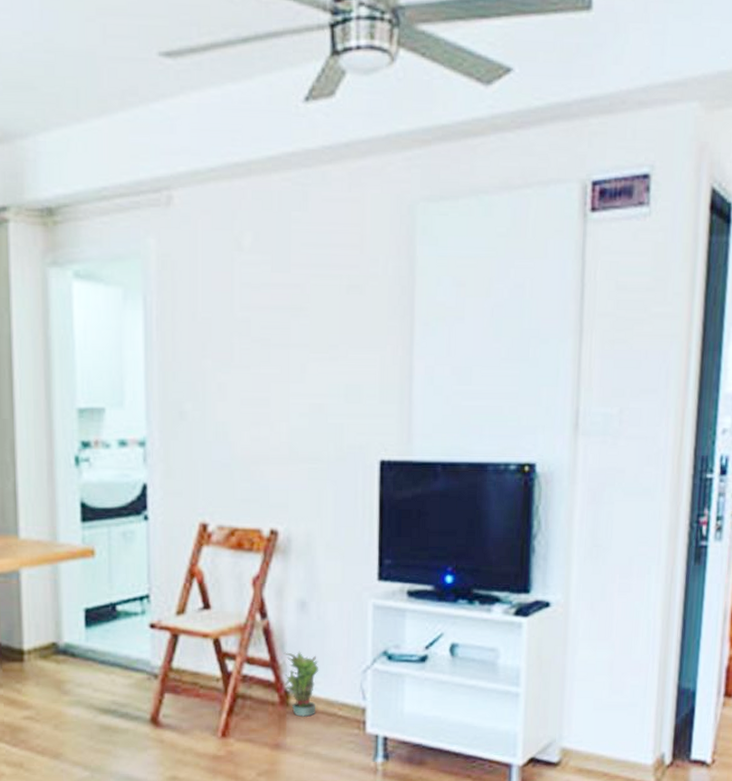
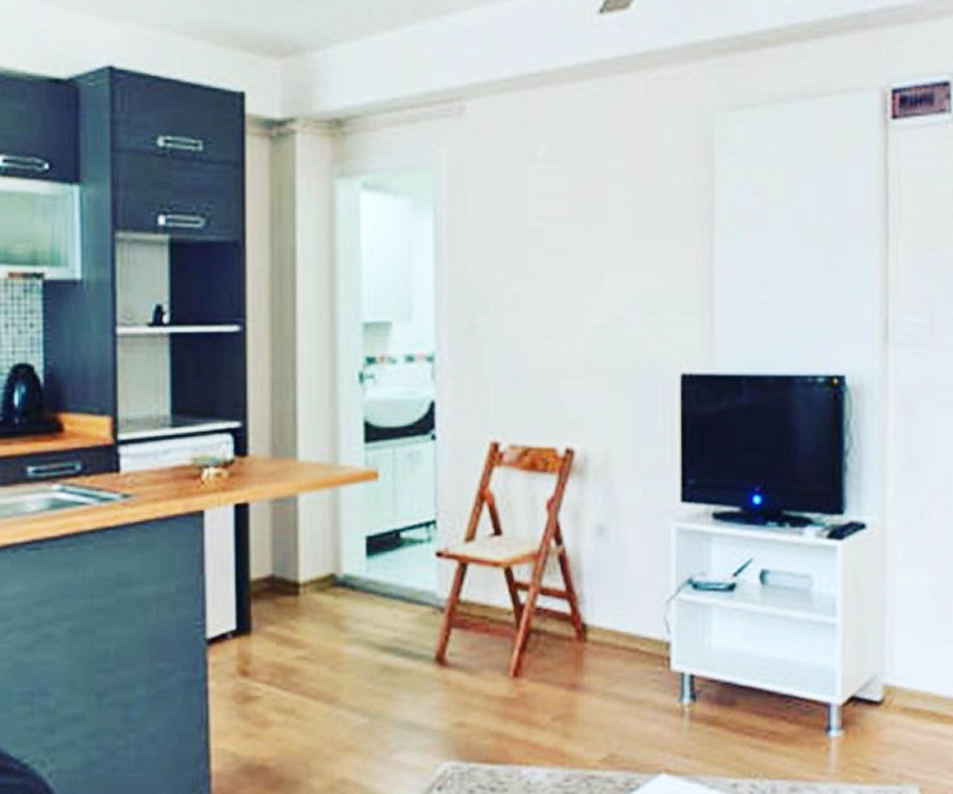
potted plant: present [284,651,319,717] -> none [581,580,619,653]

